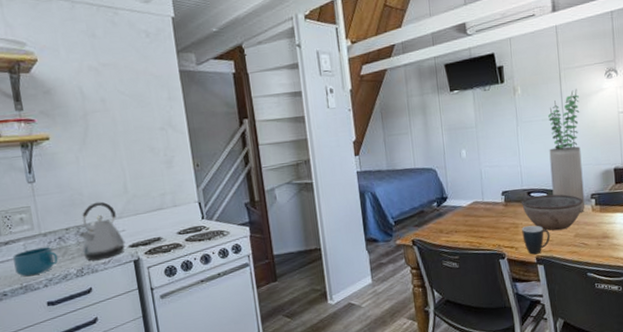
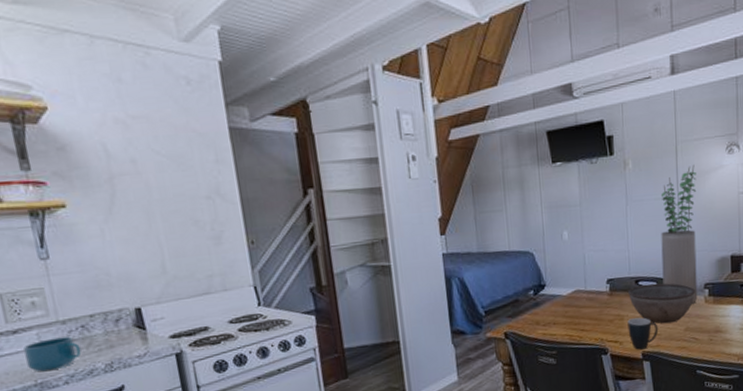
kettle: present [79,201,126,261] -> none [106,283,165,354]

